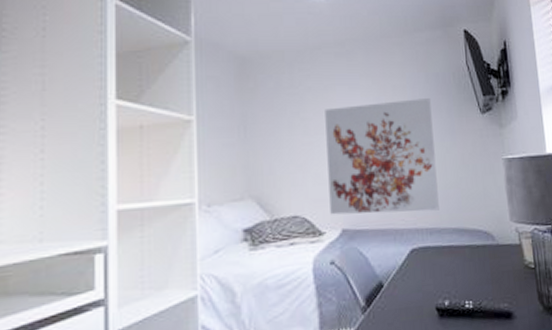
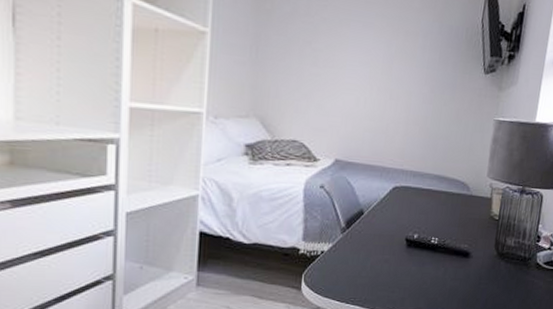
wall art: present [325,98,439,215] -> none [327,43,440,157]

